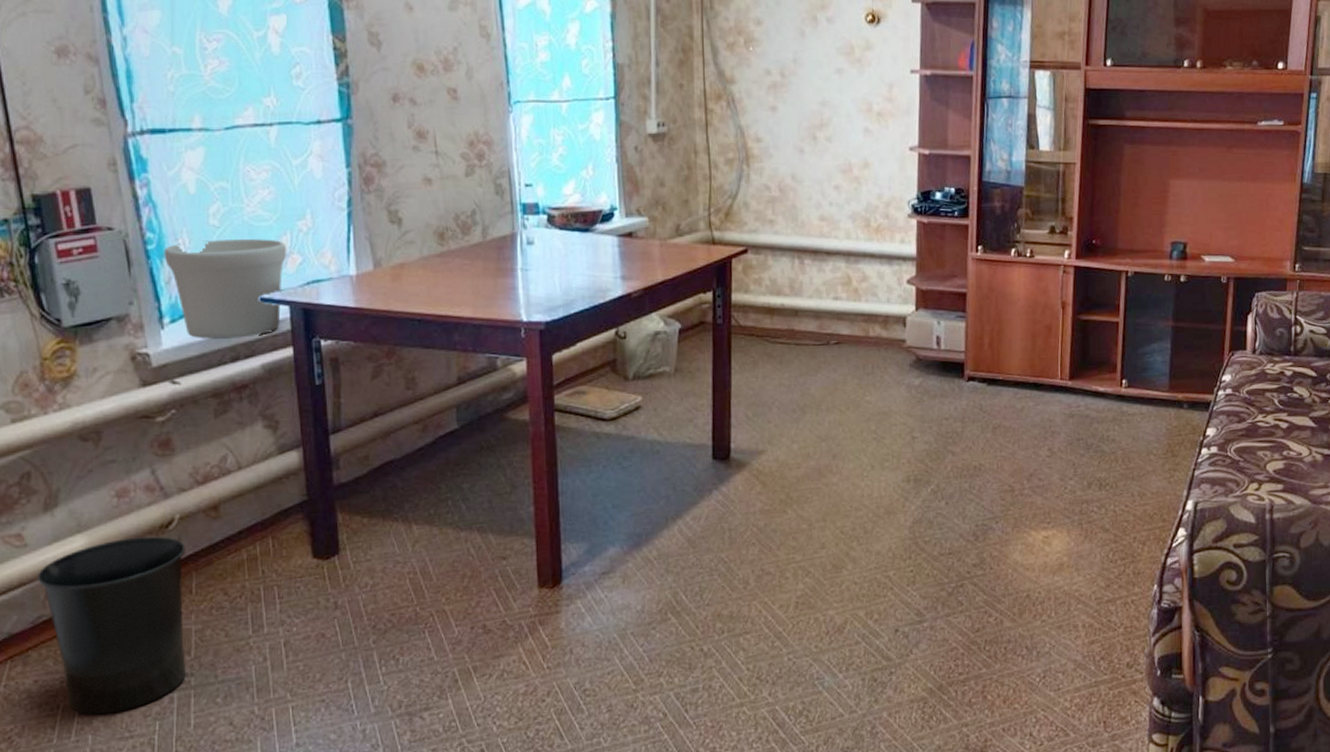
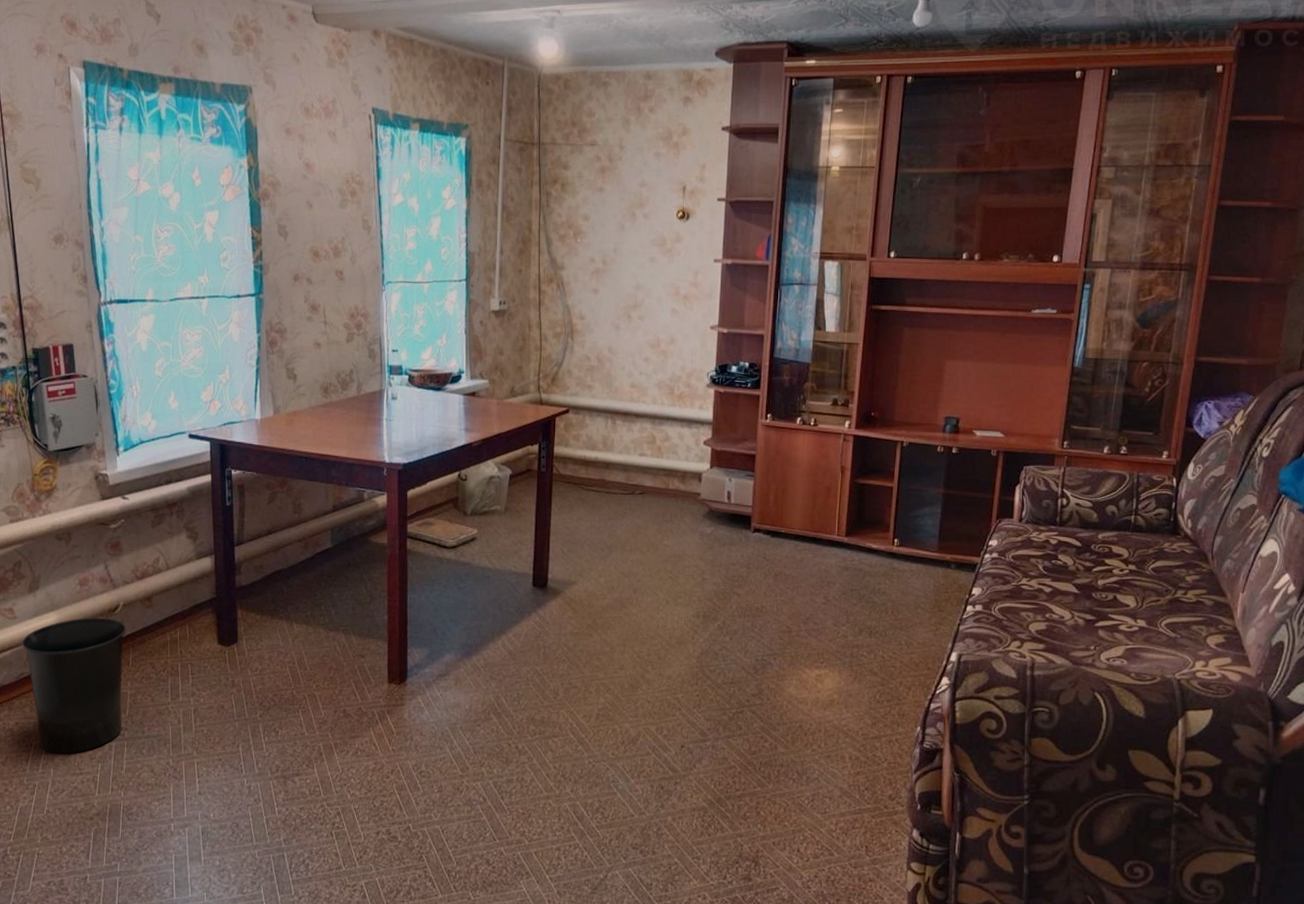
flower pot: present [163,239,287,339] -> none [121,388,210,466]

